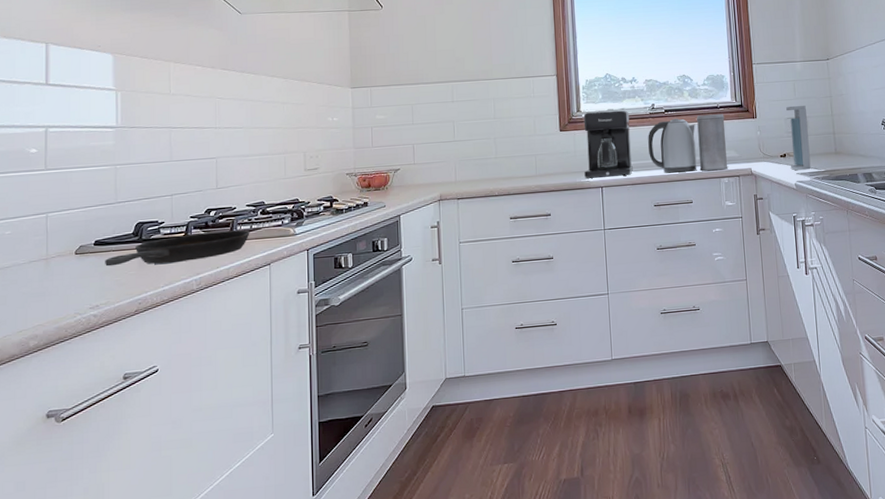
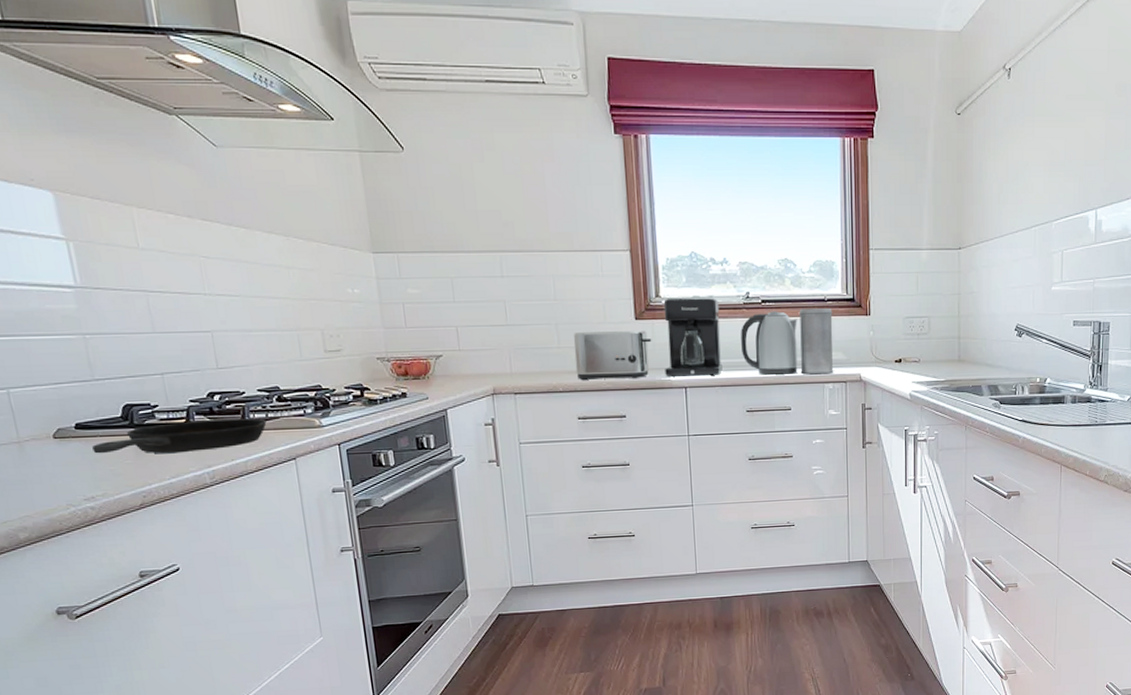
toaster: none [508,140,574,185] -> present [573,331,652,380]
soap dispenser: present [786,106,811,171] -> none [905,302,929,379]

